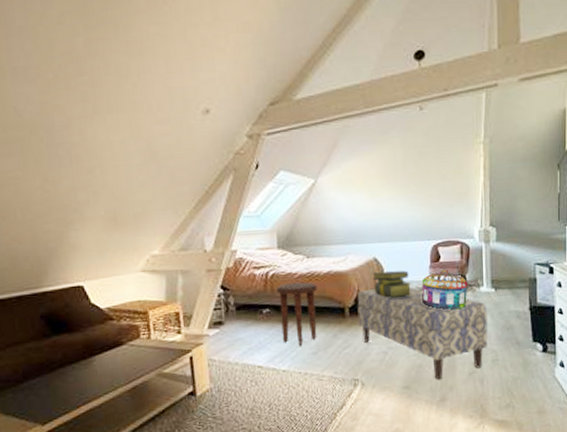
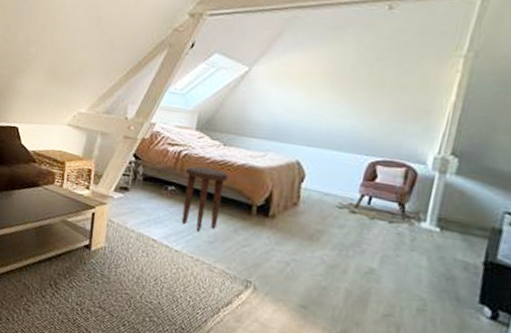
bench: present [357,287,488,379] -> none [264,191,425,313]
stack of books: present [372,270,413,298] -> none [289,176,336,211]
decorative box: present [421,268,468,311] -> none [343,190,406,242]

